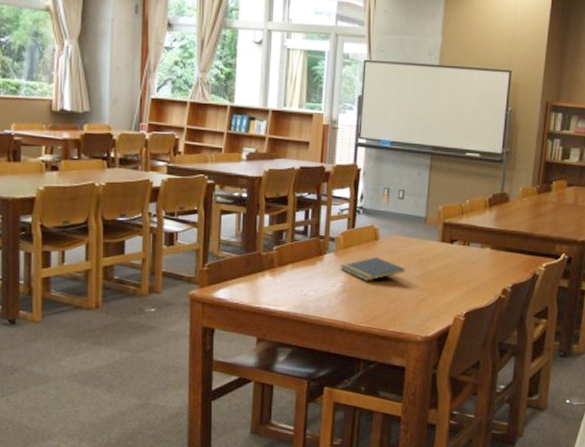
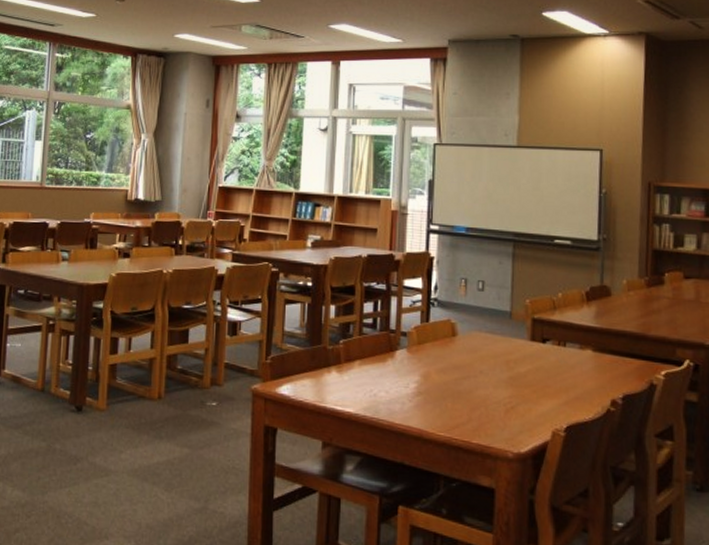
notepad: present [340,256,405,281] -> none [413,355,489,383]

